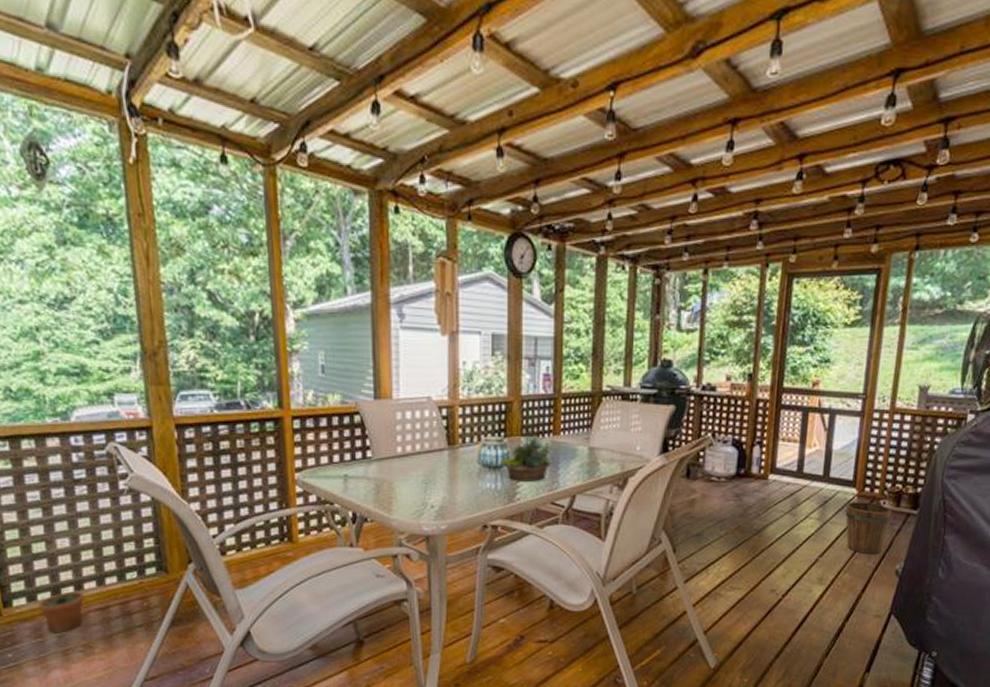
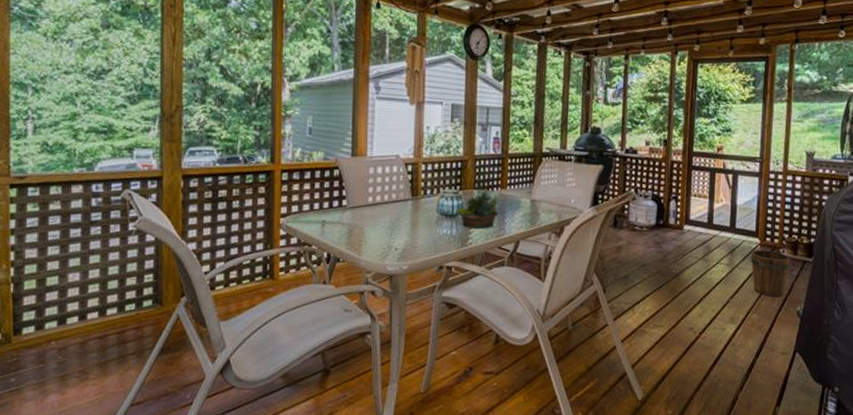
planter: present [38,591,85,634] -> none [45,321,86,360]

